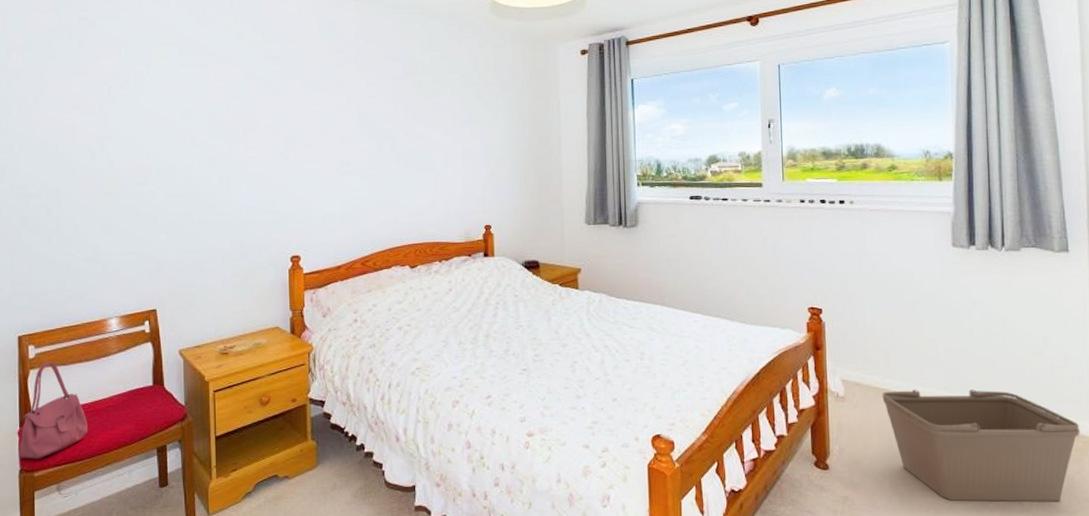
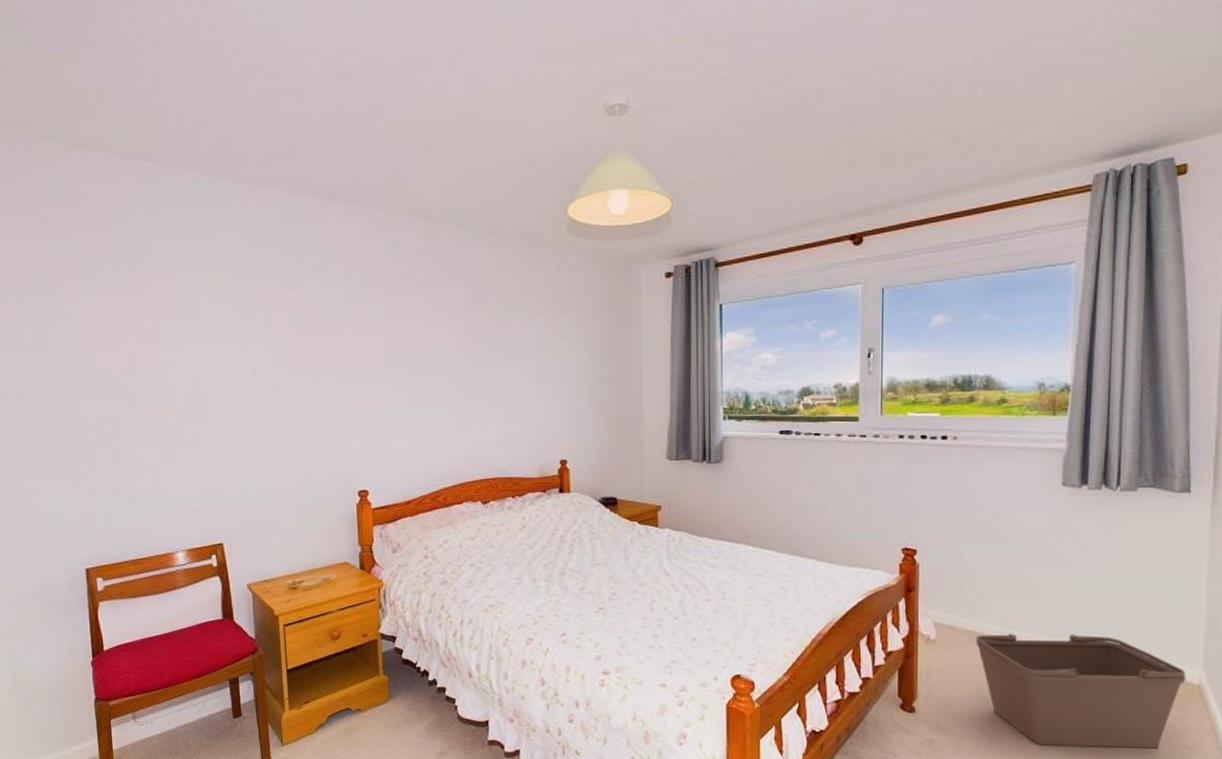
handbag: present [19,362,89,459] -> none [93,594,161,689]

